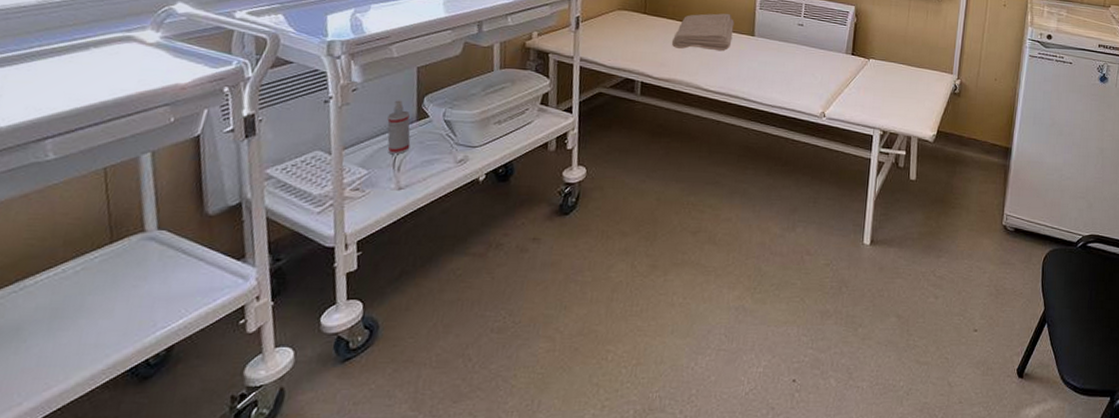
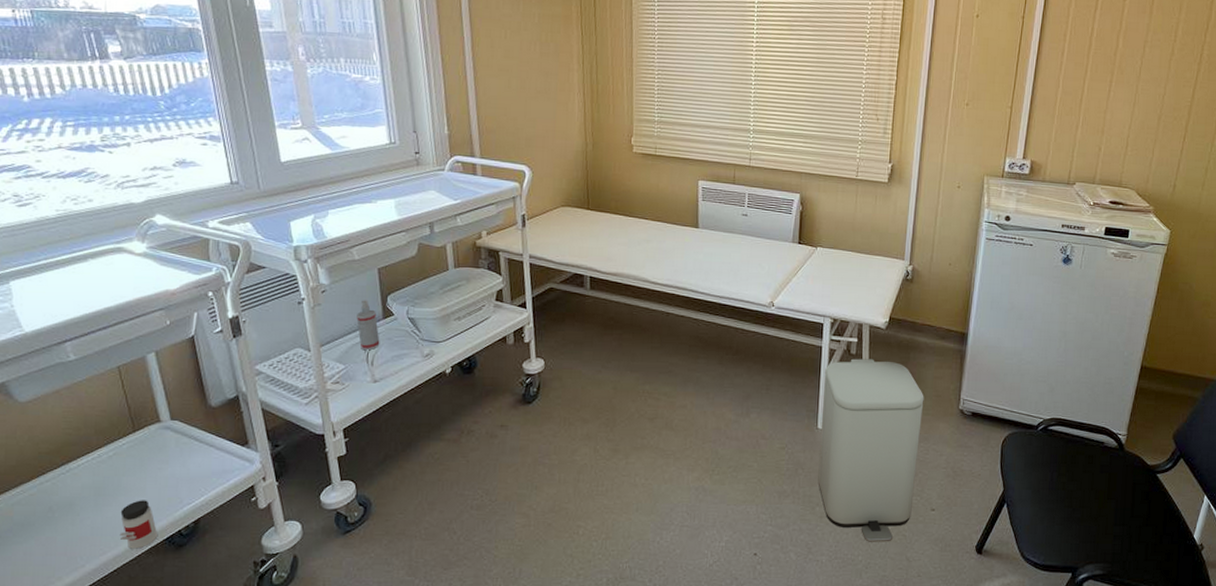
pill bottle: none [72,323,121,382] -> present [119,500,158,549]
towel: present [671,13,734,51] -> none [616,206,678,244]
pedal bin: none [861,172,969,366] -> present [818,358,924,542]

